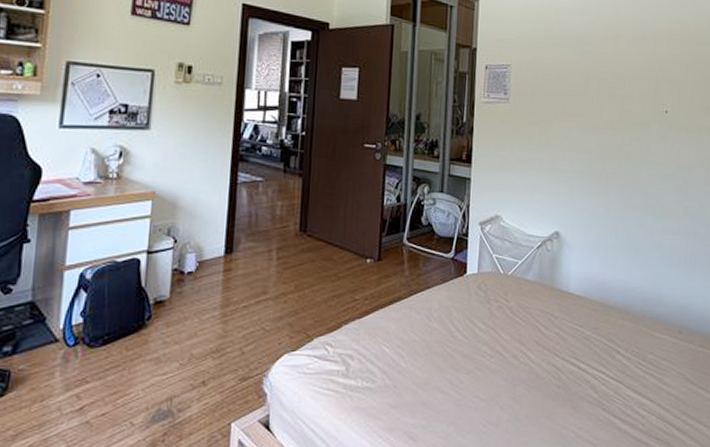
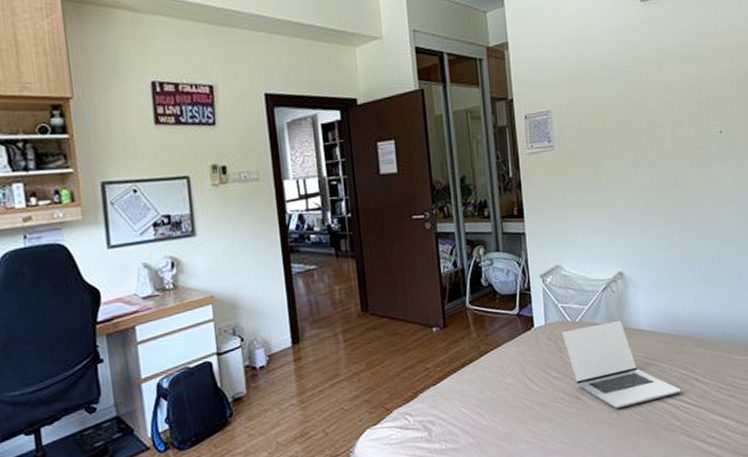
laptop: none [492,279,603,371] -> present [561,320,682,409]

